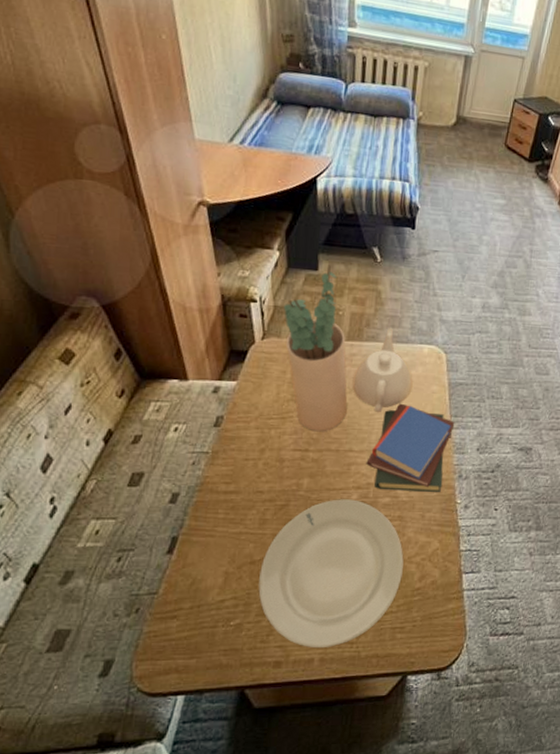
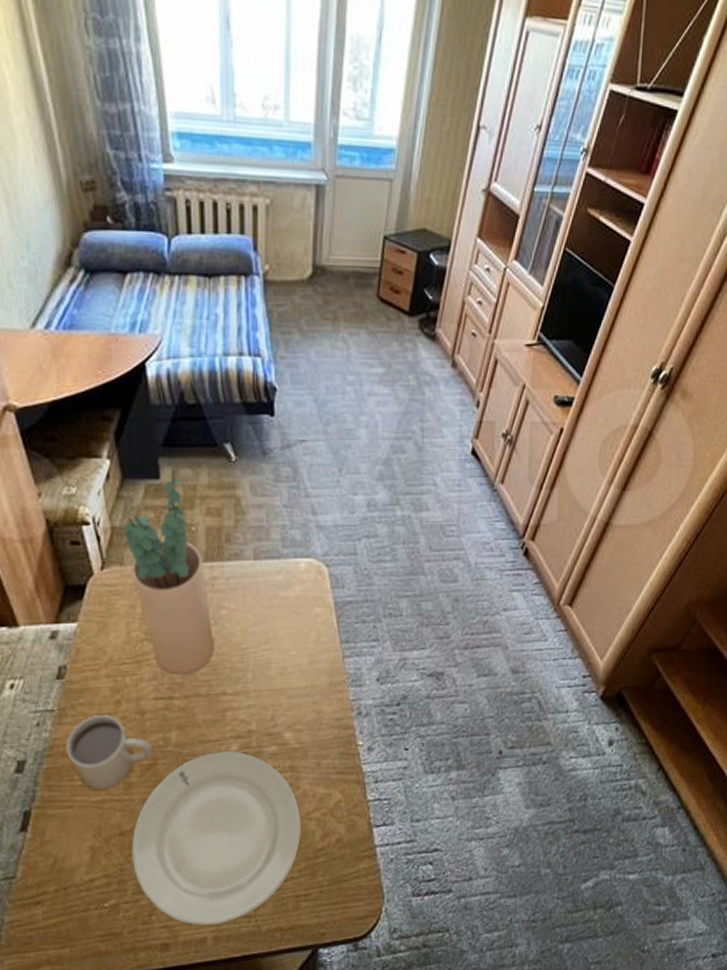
mug: none [214,460,287,523] -> present [66,715,153,790]
teapot: present [352,327,413,413] -> none [216,540,291,646]
book: present [366,403,455,493] -> none [244,632,347,738]

